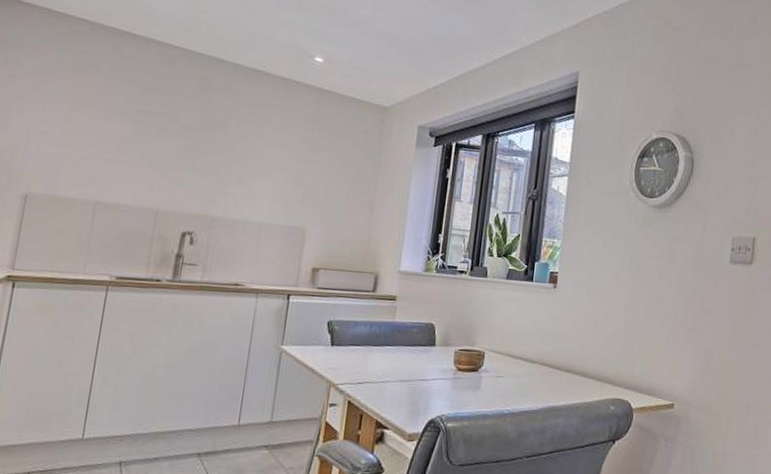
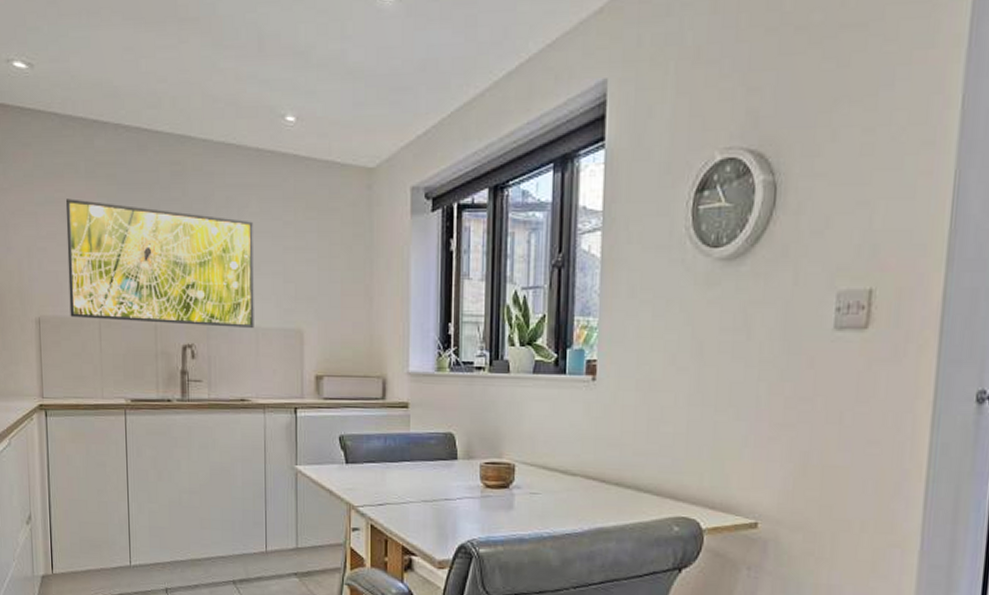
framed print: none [63,92,271,223] -> present [65,199,254,328]

